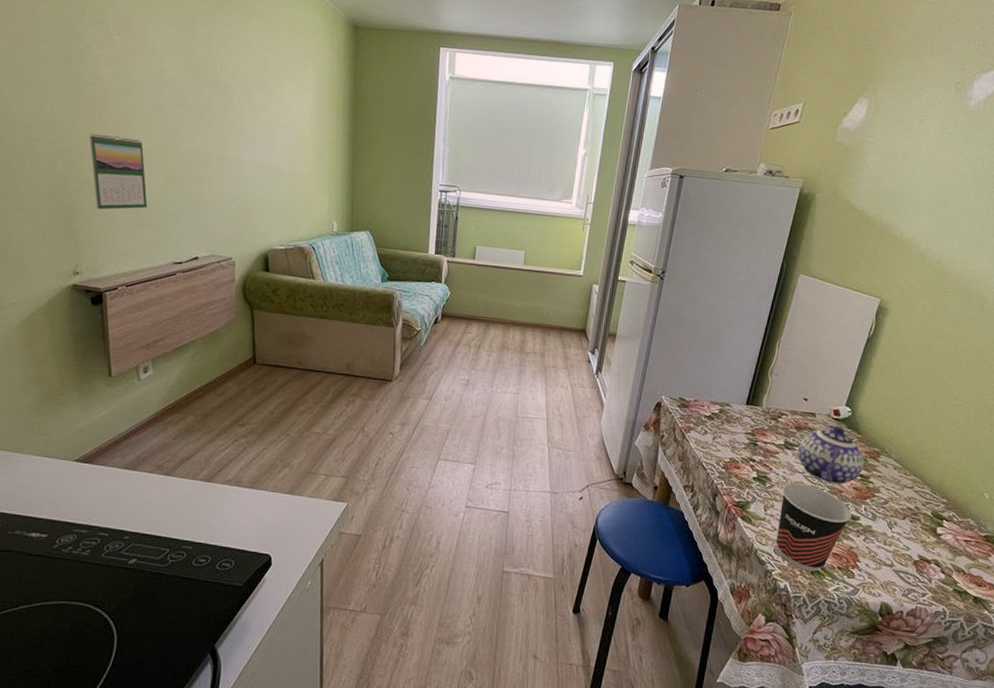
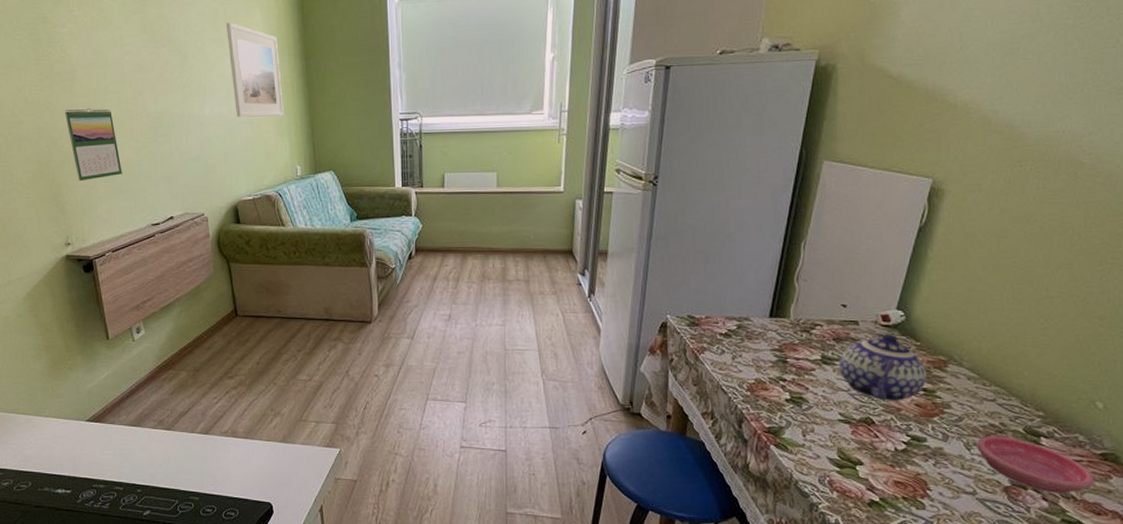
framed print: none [276,72,327,173] -> present [226,22,284,117]
cup: present [776,483,852,572] -> none [821,403,915,503]
saucer: none [897,517,979,568] -> present [977,436,1095,494]

